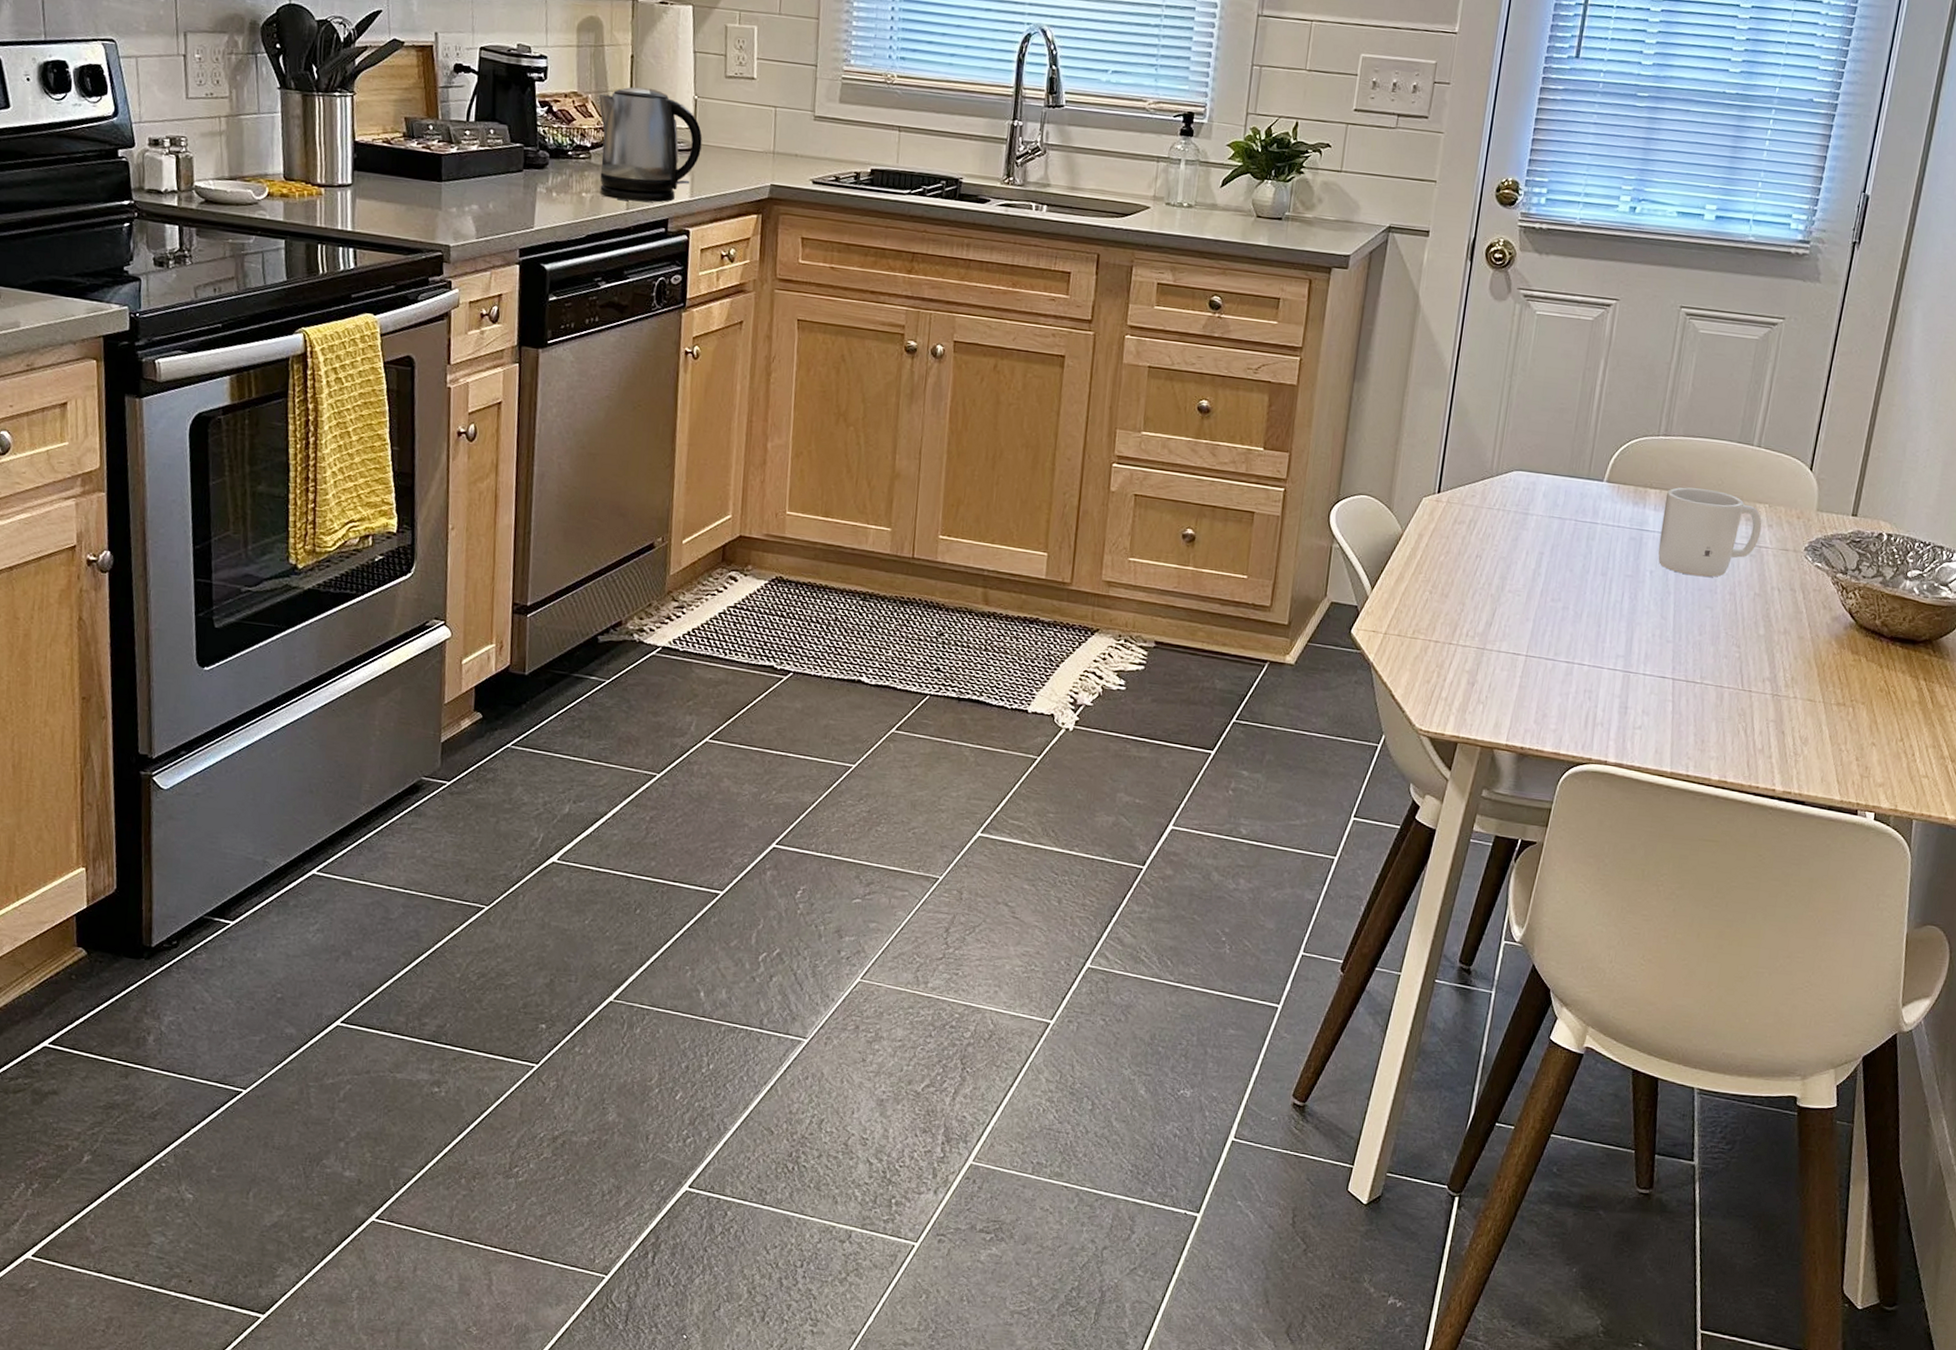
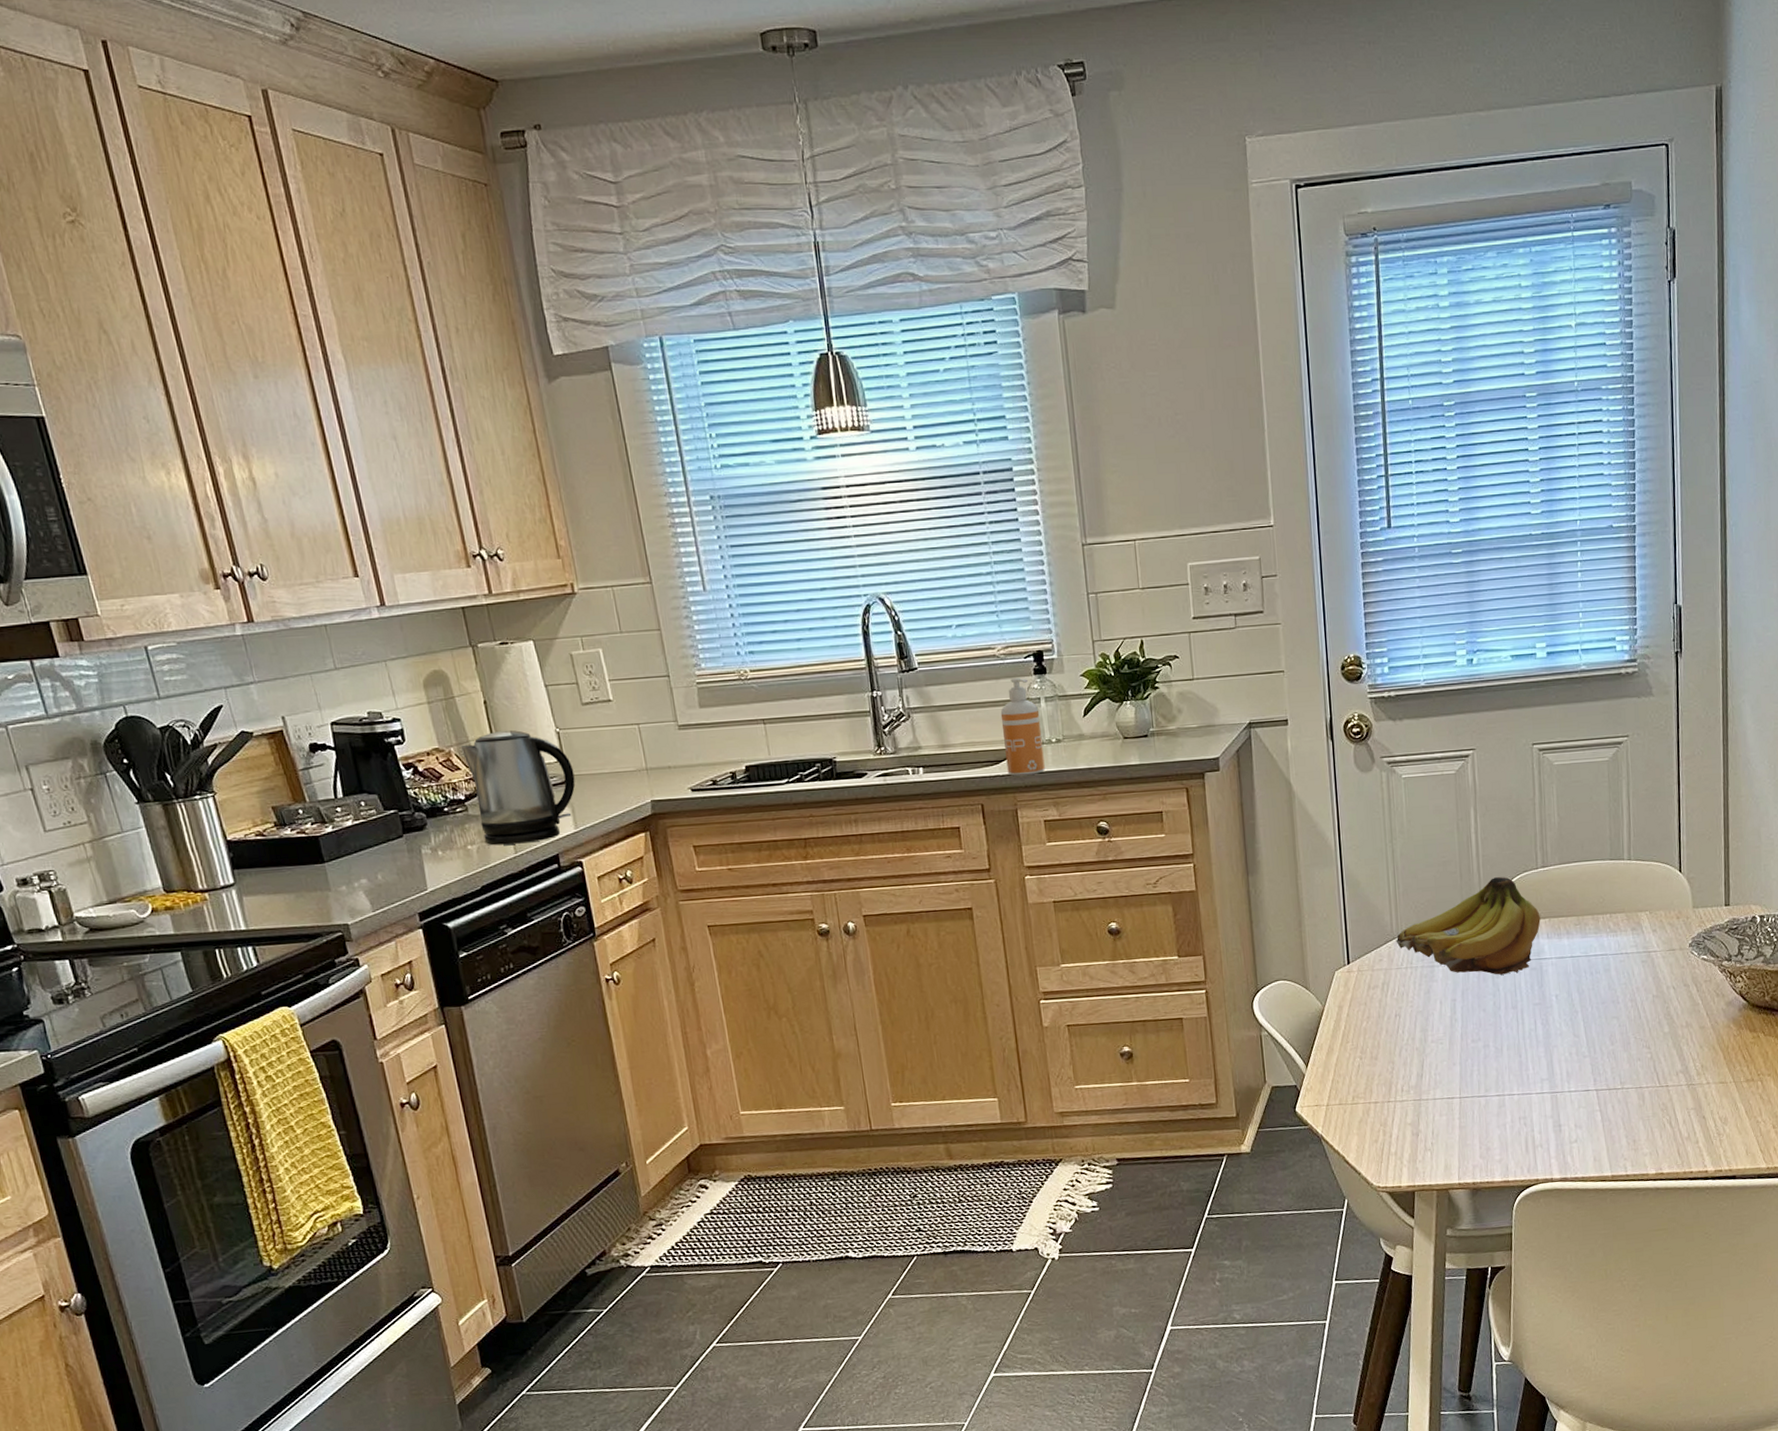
soap dispenser: none [1131,135,1177,235] -> present [1000,678,1045,776]
fruit: none [1493,435,1652,538] -> present [1396,876,1541,975]
mug: present [1658,487,1762,578] -> none [1555,908,1647,992]

